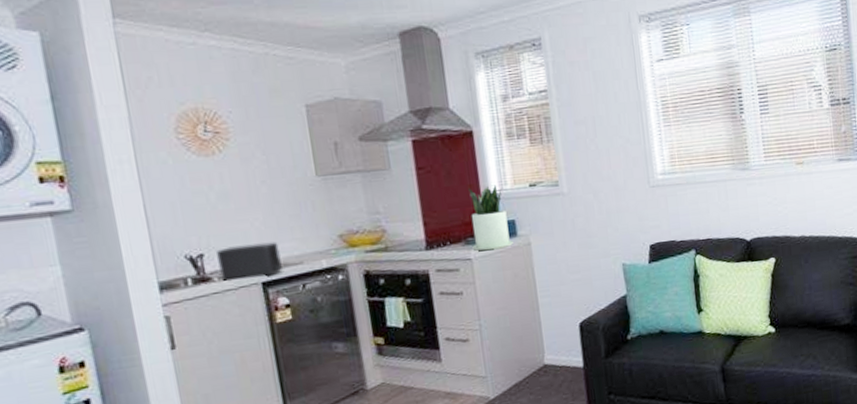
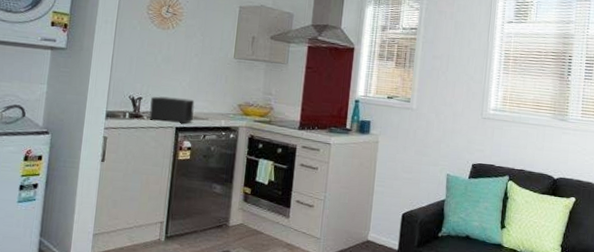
planter: present [469,184,515,252] -> none [333,90,366,142]

